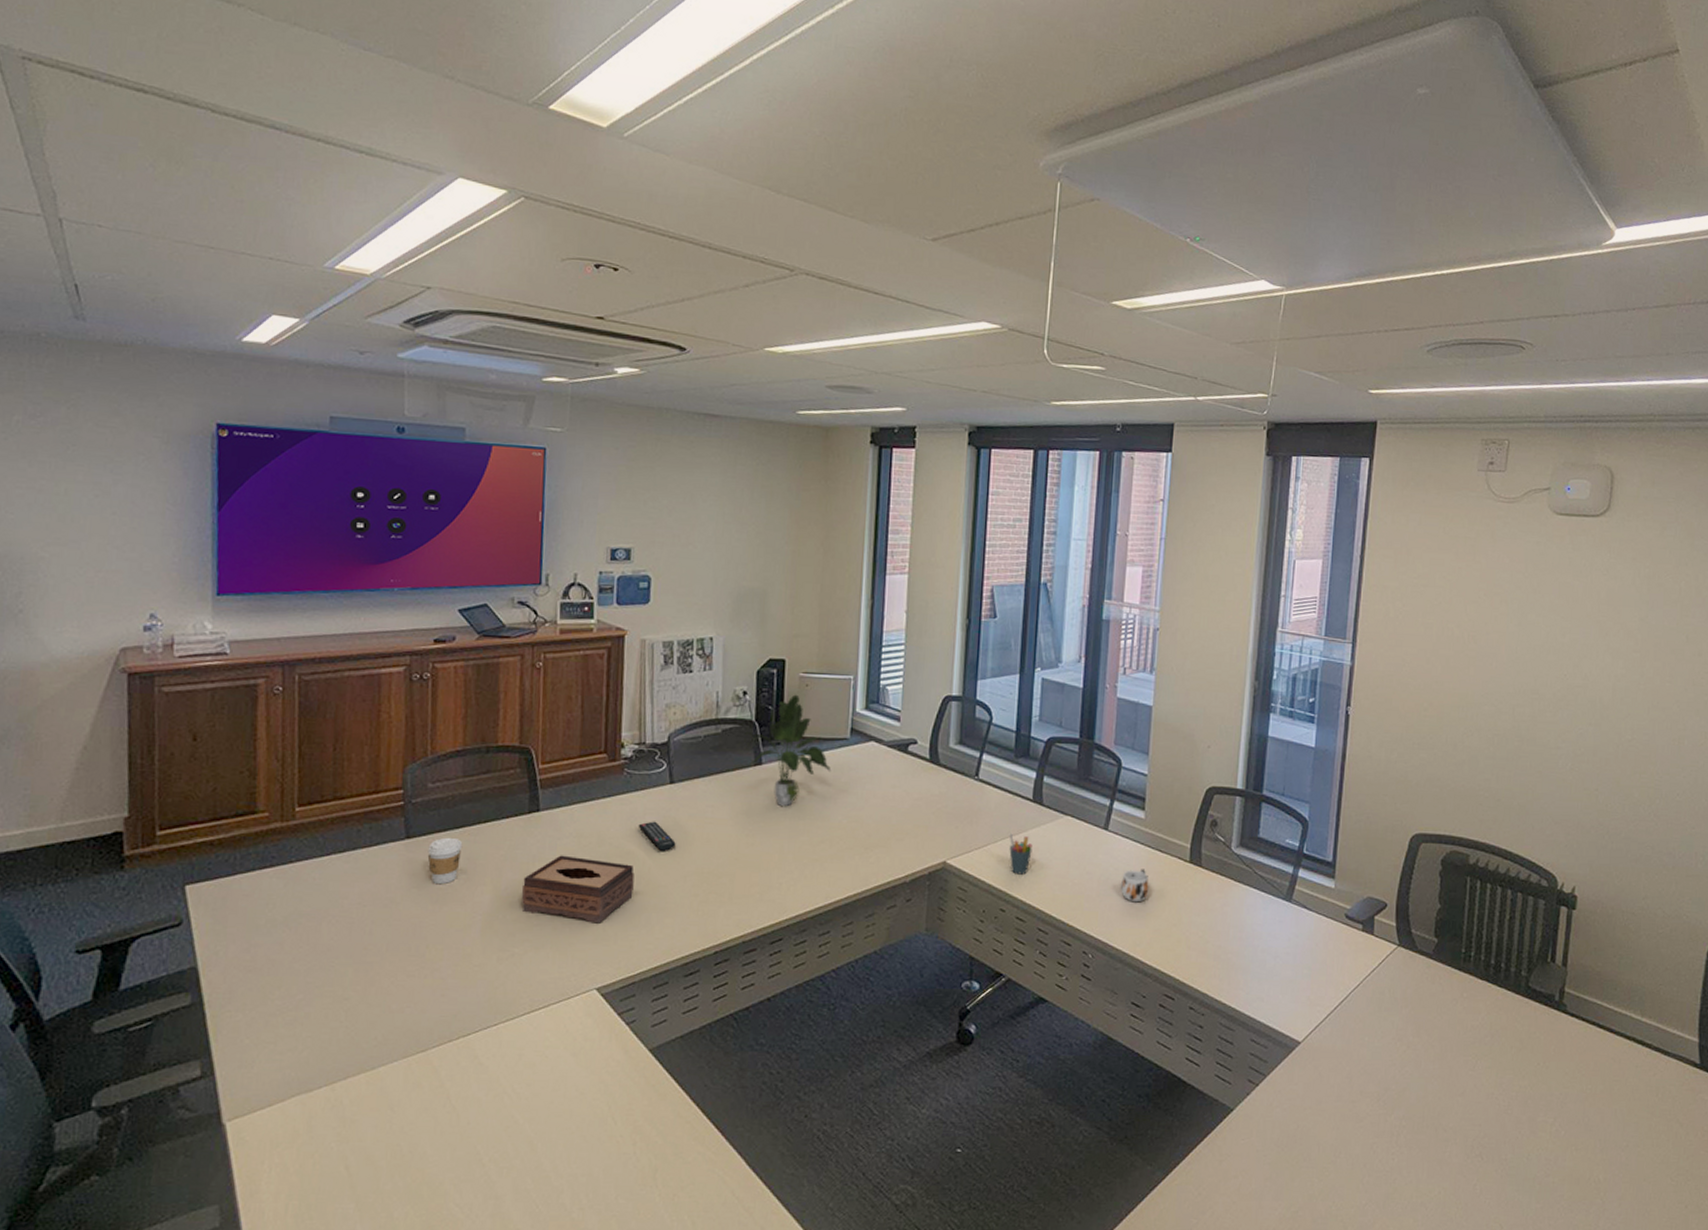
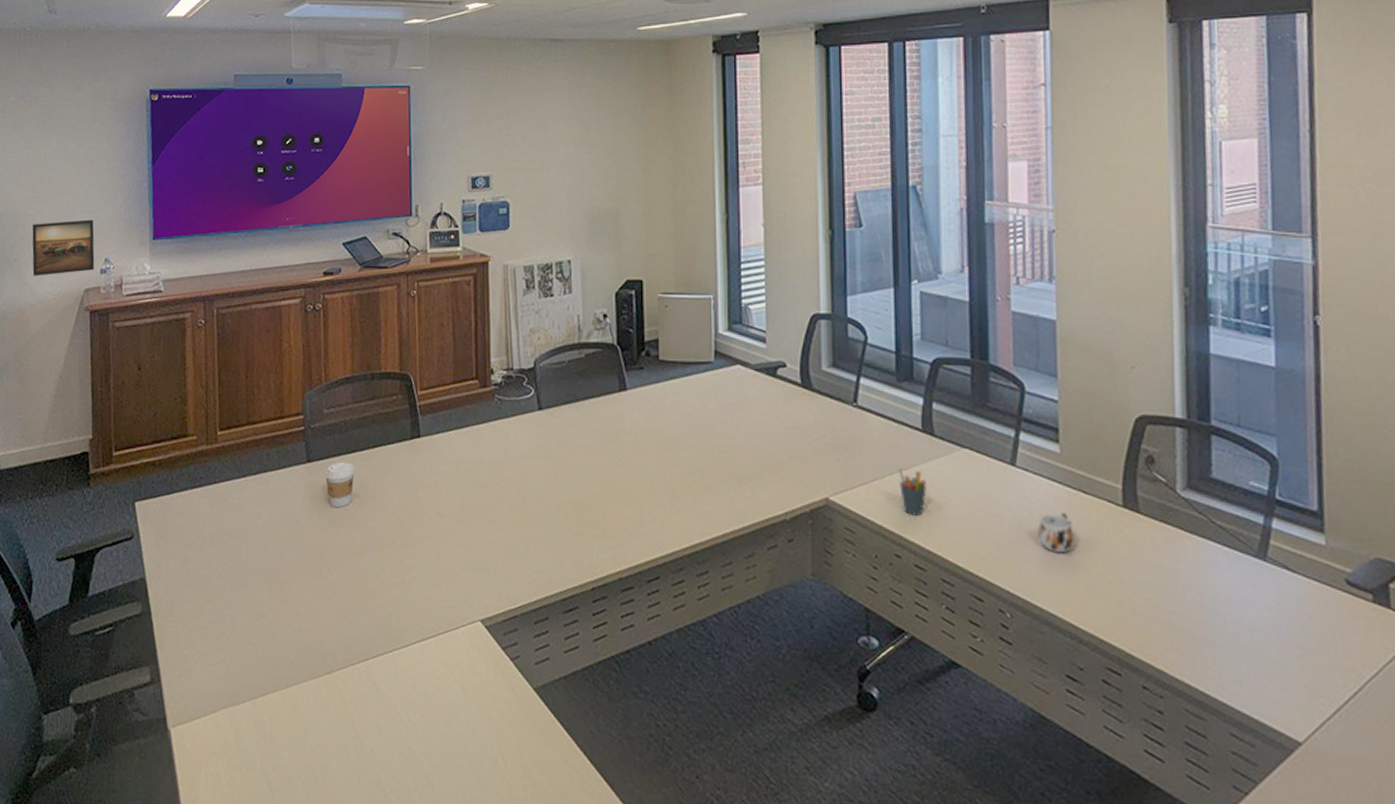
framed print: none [46,568,136,631] -> present [32,219,95,276]
tissue box: present [521,855,635,924] -> none [408,481,510,553]
remote control: present [638,821,676,851] -> none [510,448,547,480]
potted plant: present [748,694,832,807] -> none [610,316,698,435]

